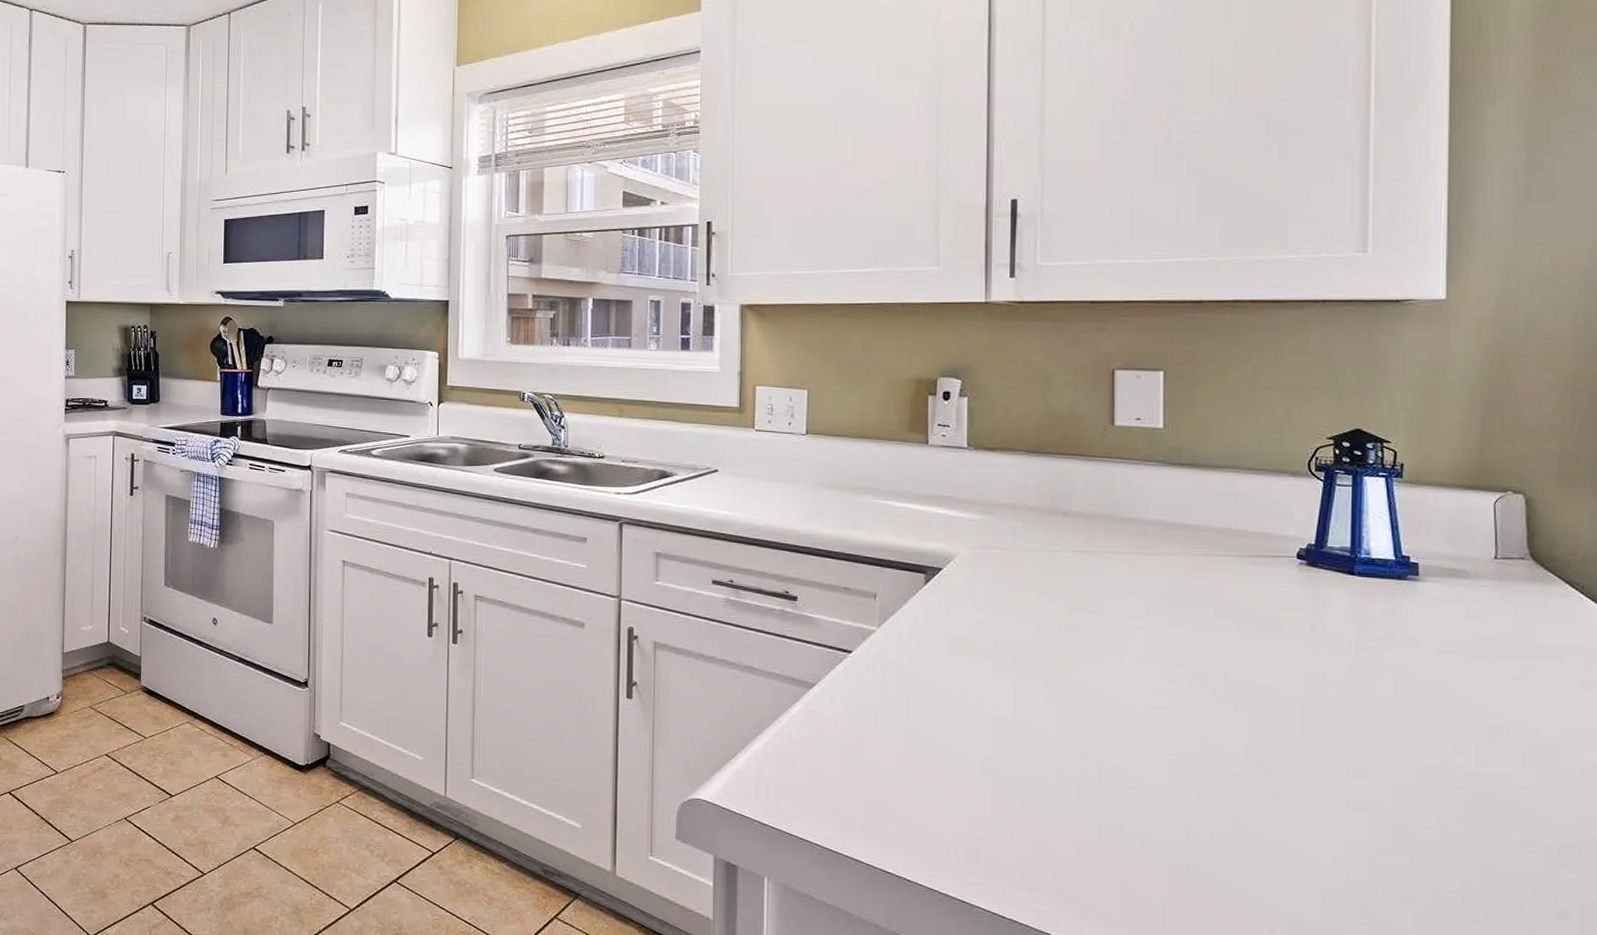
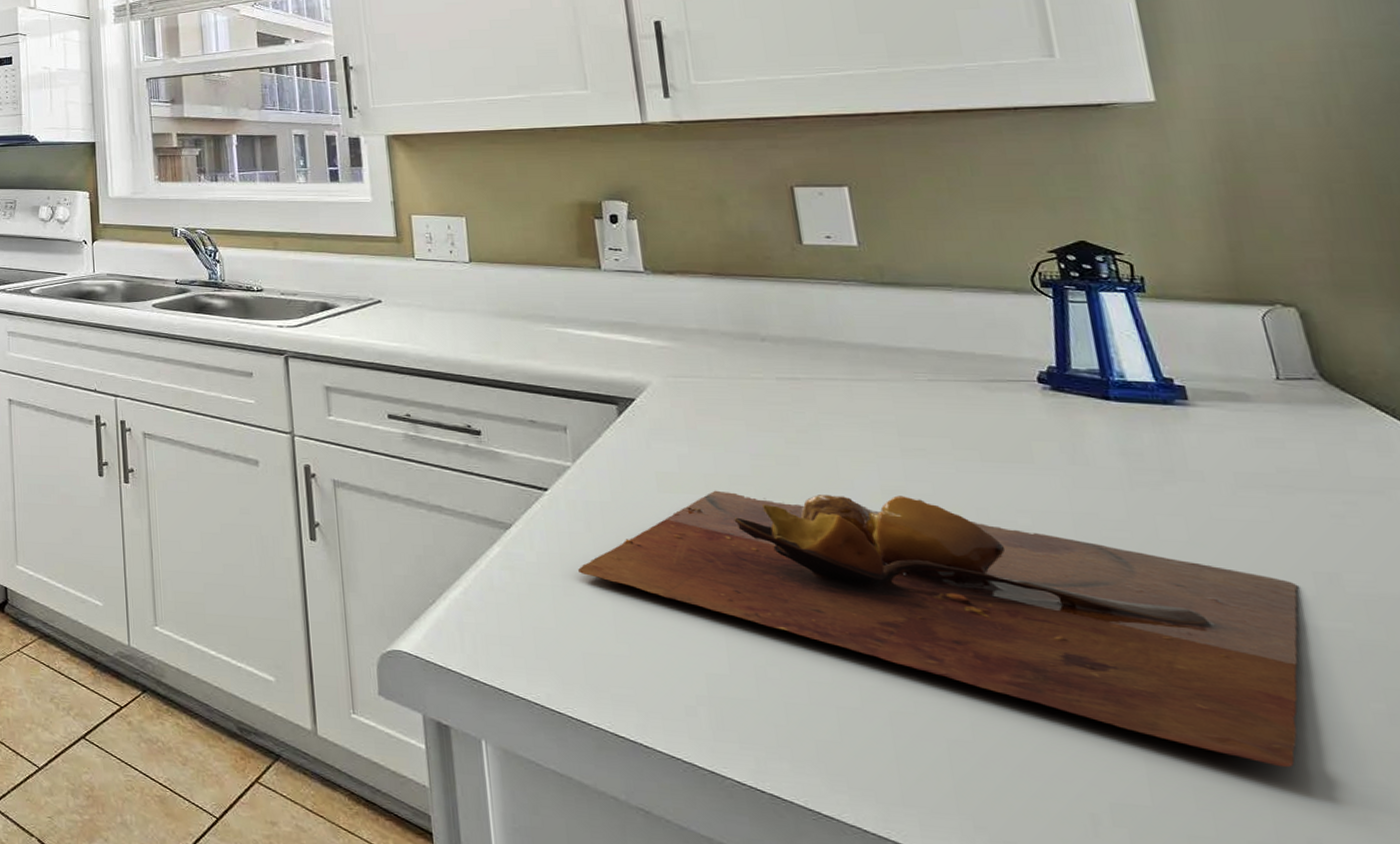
cutting board: none [870,653,1473,889] -> present [578,490,1298,768]

